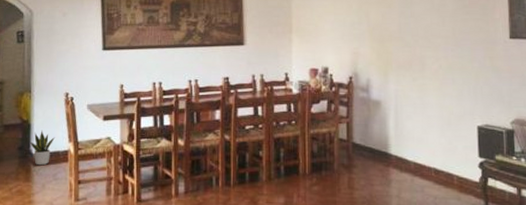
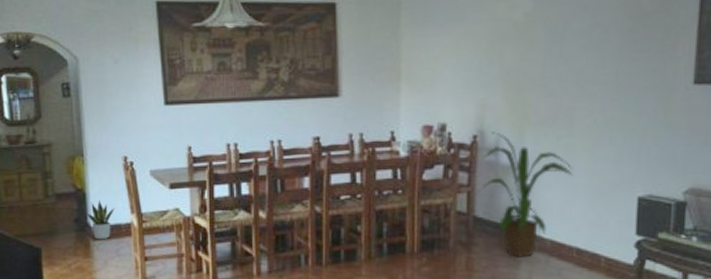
house plant: none [352,74,427,177] -> present [475,131,573,257]

